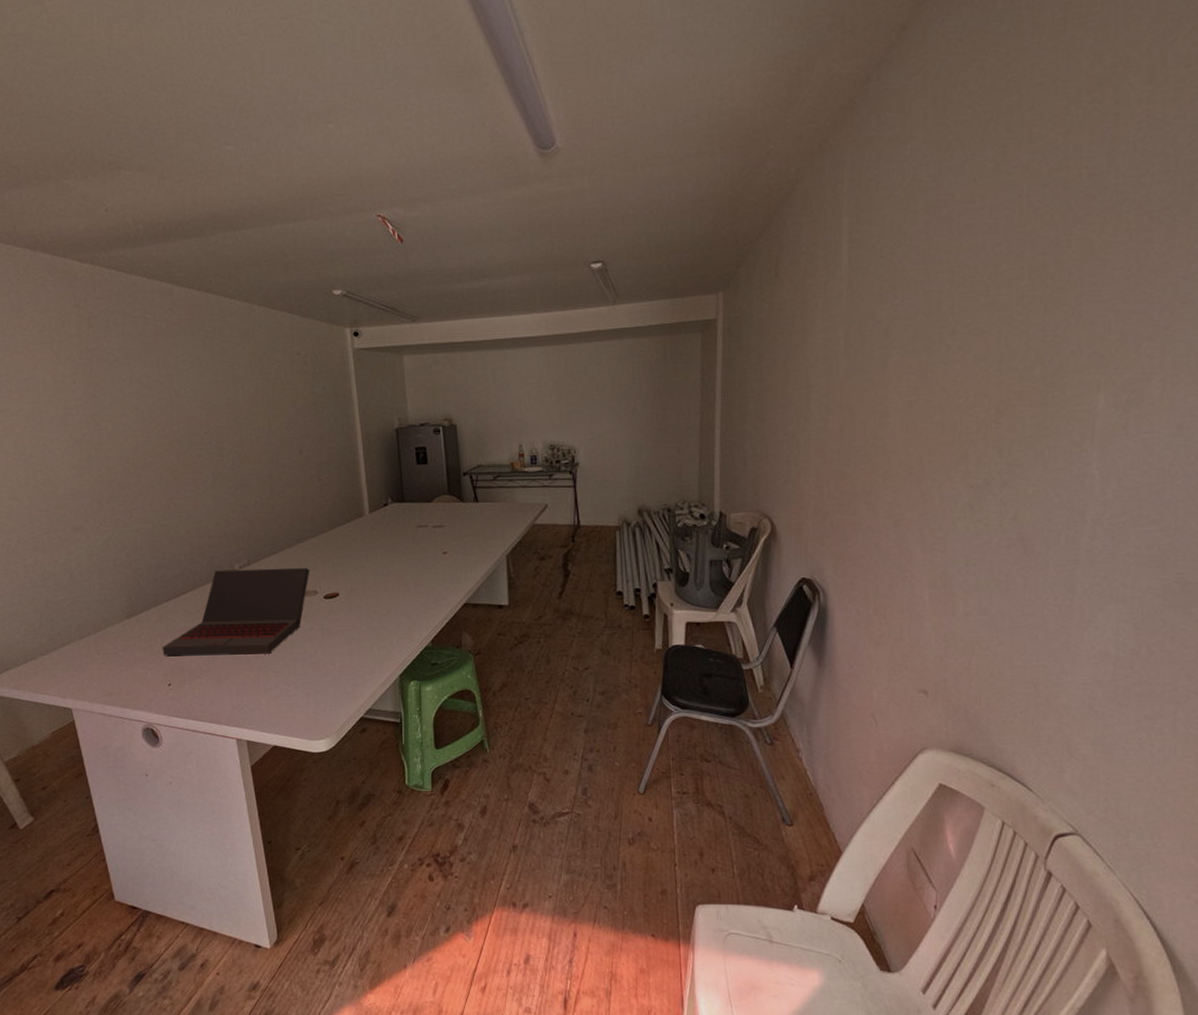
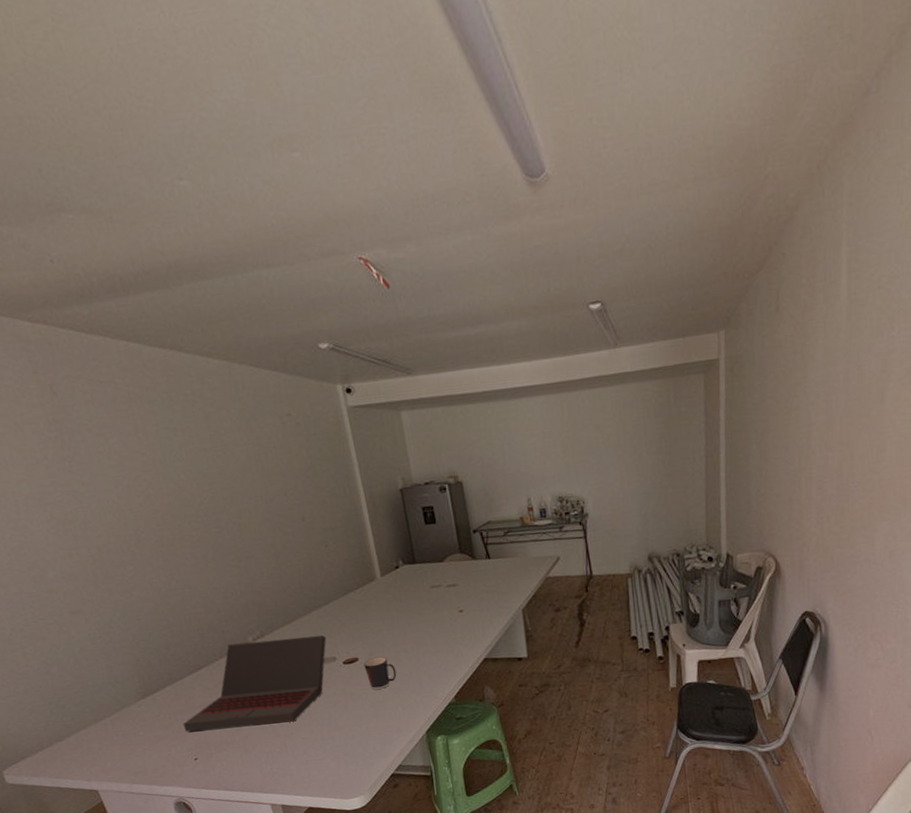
mug: none [344,593,375,627] -> present [364,656,397,690]

